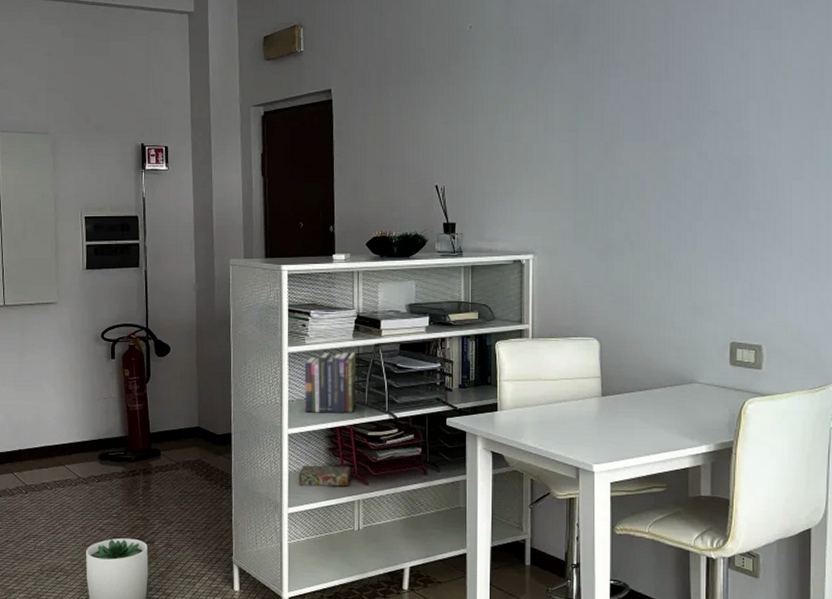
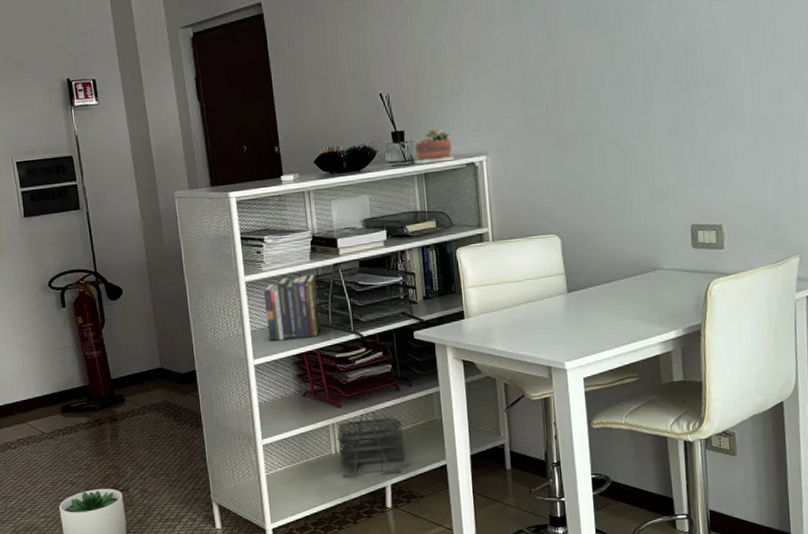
decorative box: present [299,465,352,487] -> none [269,390,324,415]
file organizer: none [361,490,427,557] -> present [337,409,406,479]
succulent plant: none [464,223,502,256] -> present [415,128,455,164]

